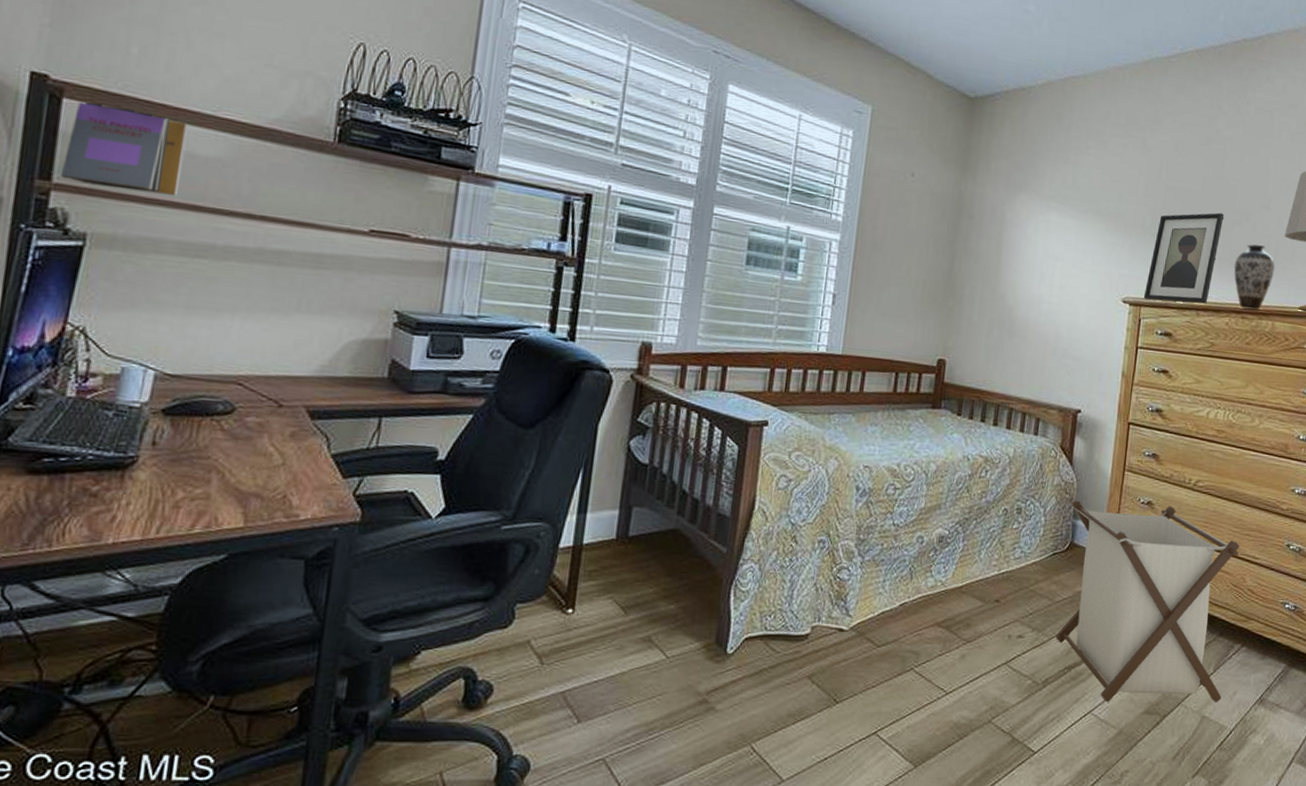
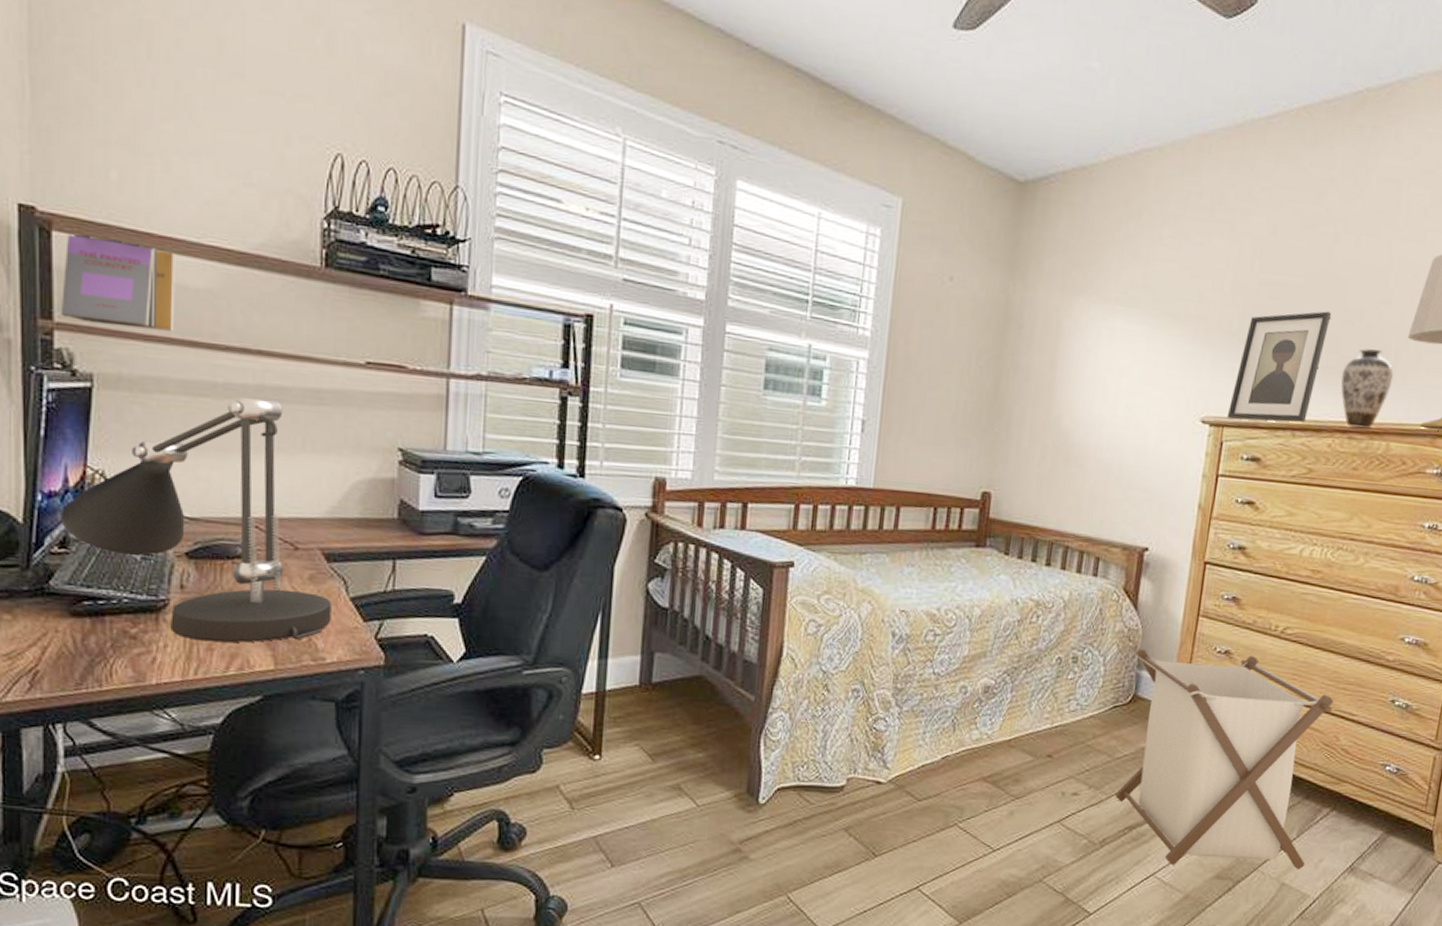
desk lamp: none [29,258,312,500] -> present [60,396,332,643]

